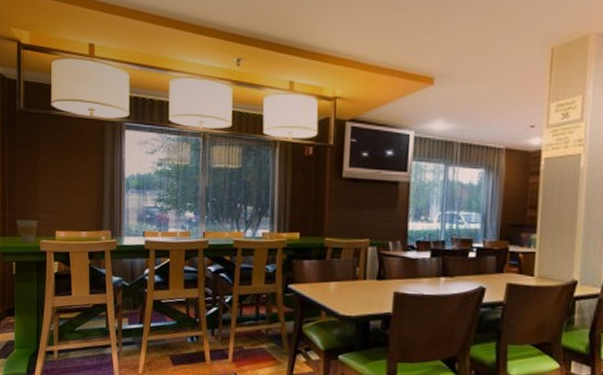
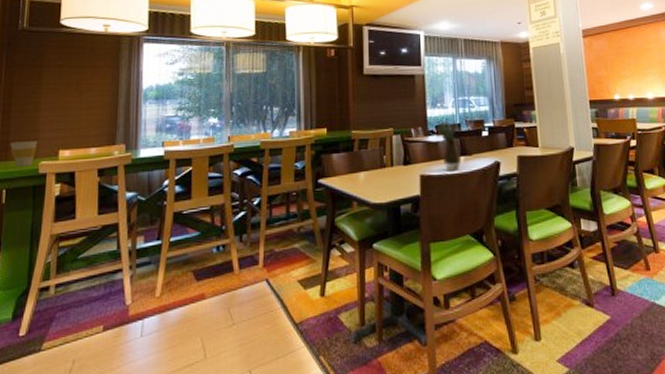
vase: none [417,235,441,292] -> present [436,120,461,171]

